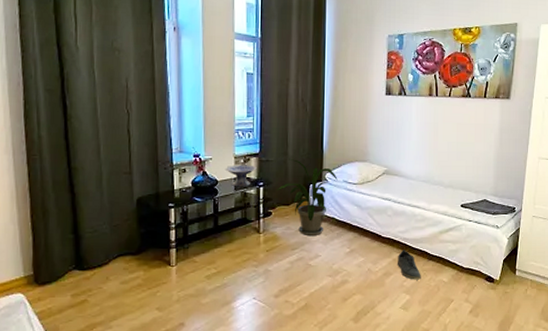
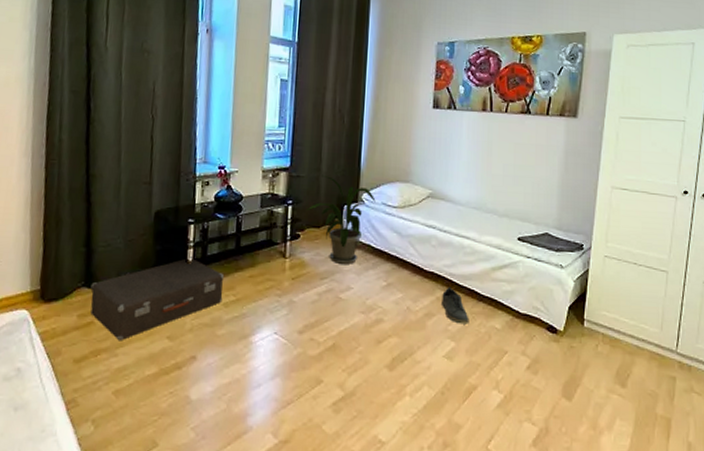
suitcase: none [81,237,205,315] -> present [90,257,225,341]
decorative bowl: present [225,165,257,187] -> none [251,179,286,205]

